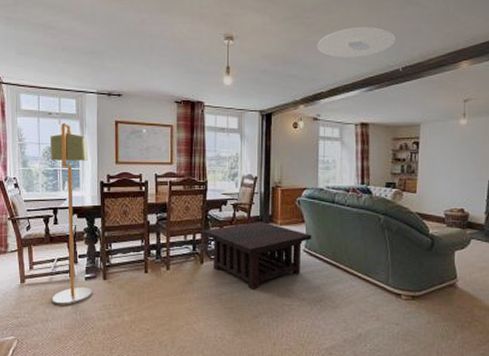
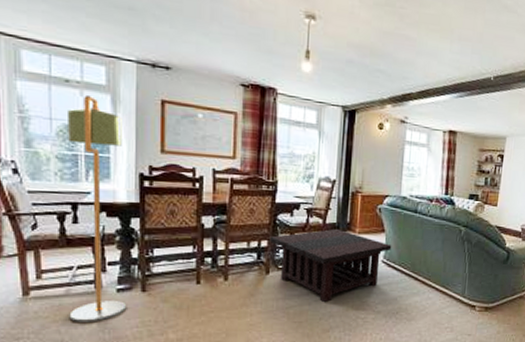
ceiling light: present [317,27,396,58] -> none [409,26,491,60]

